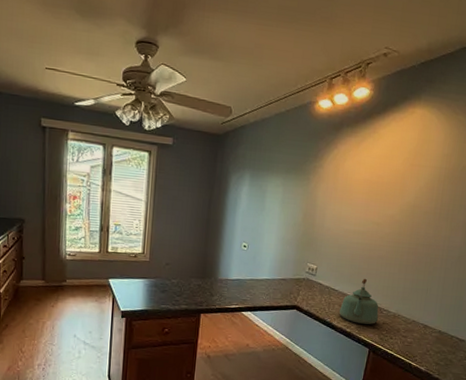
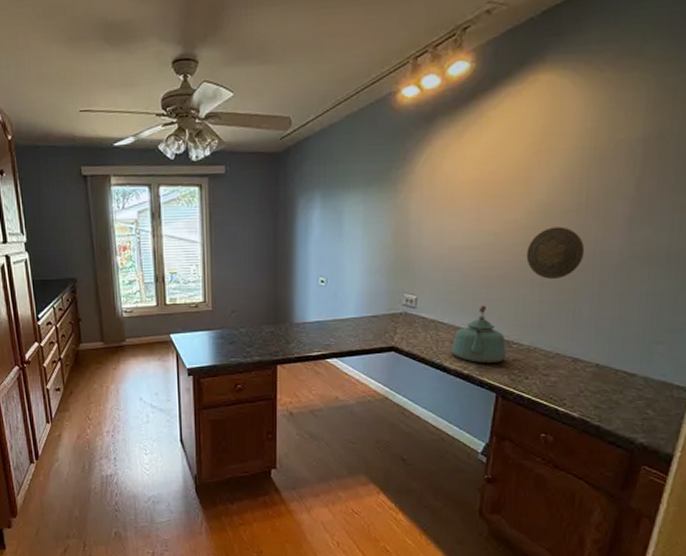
decorative plate: none [397,223,438,263] -> present [526,227,585,279]

